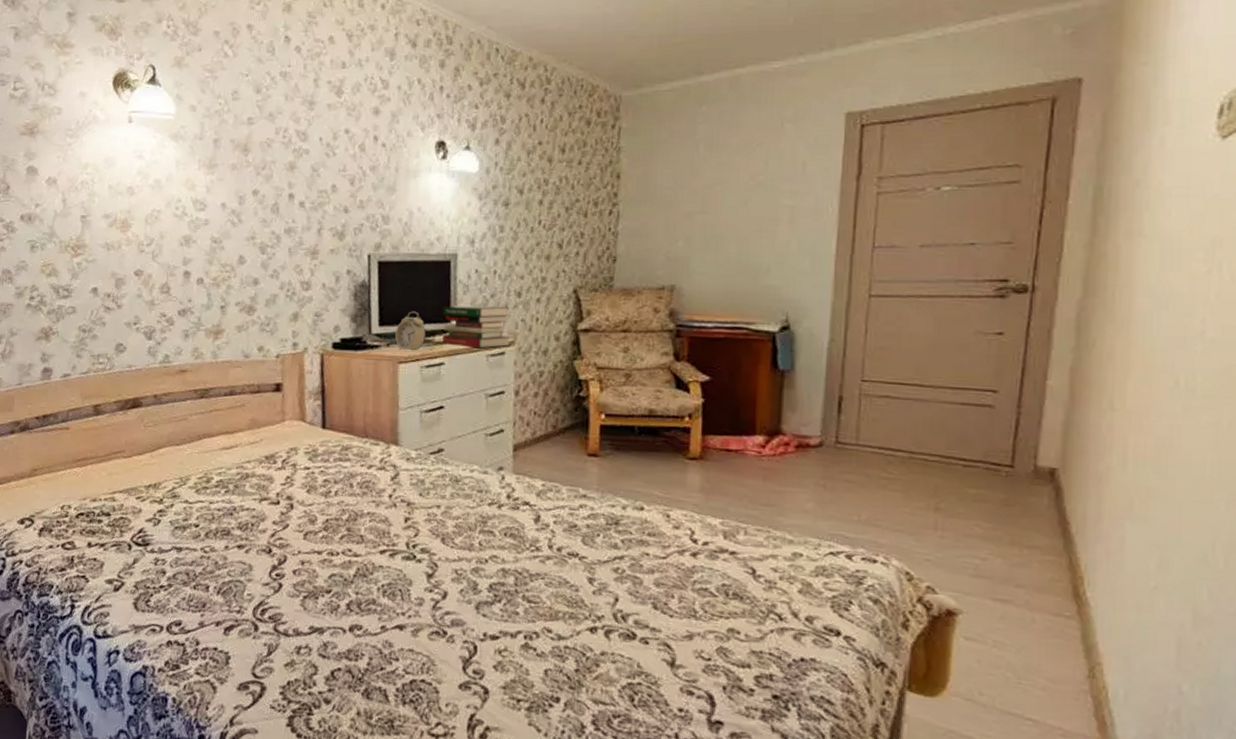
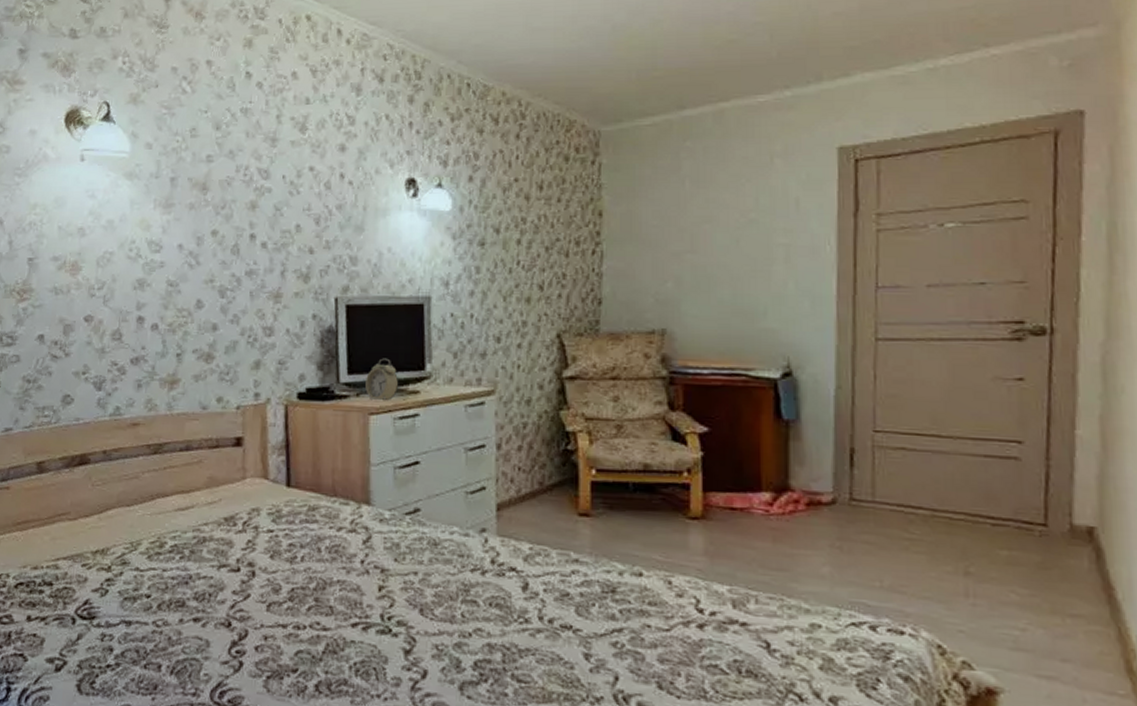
books: present [442,305,510,349] -> none [416,351,490,398]

